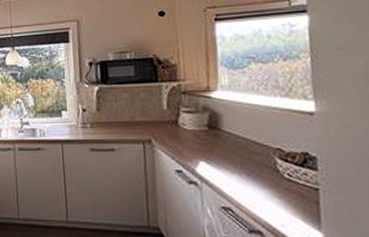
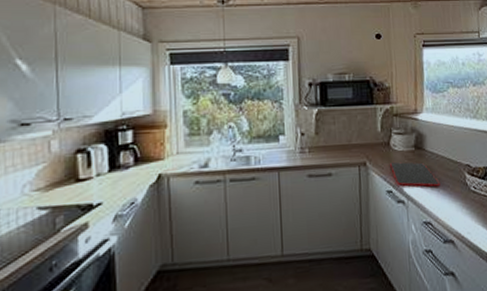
cutting board: none [179,141,242,171] -> present [390,162,441,187]

